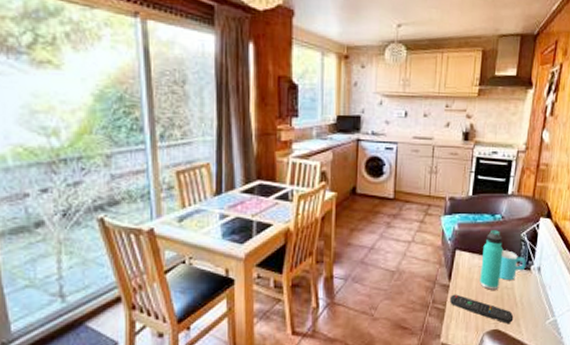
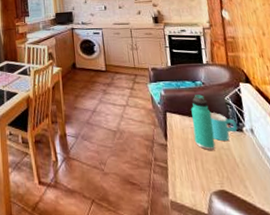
remote control: present [450,294,514,323] -> none [170,153,238,184]

